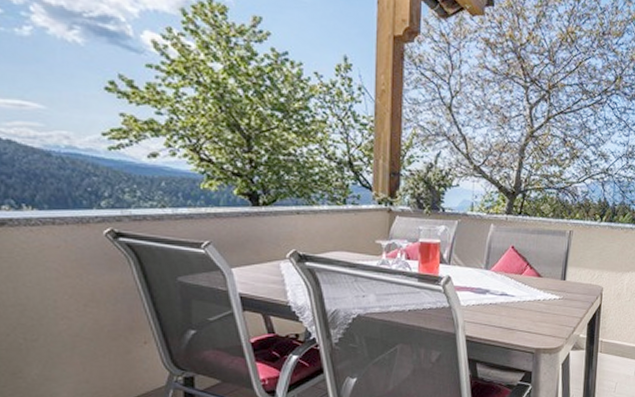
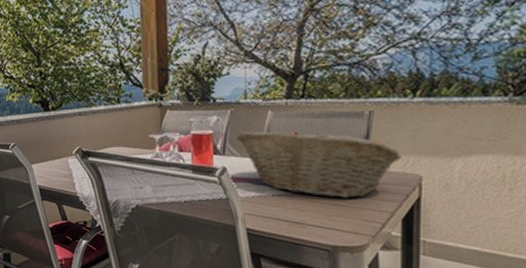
fruit basket: none [462,242,590,306] -> present [237,130,401,198]

